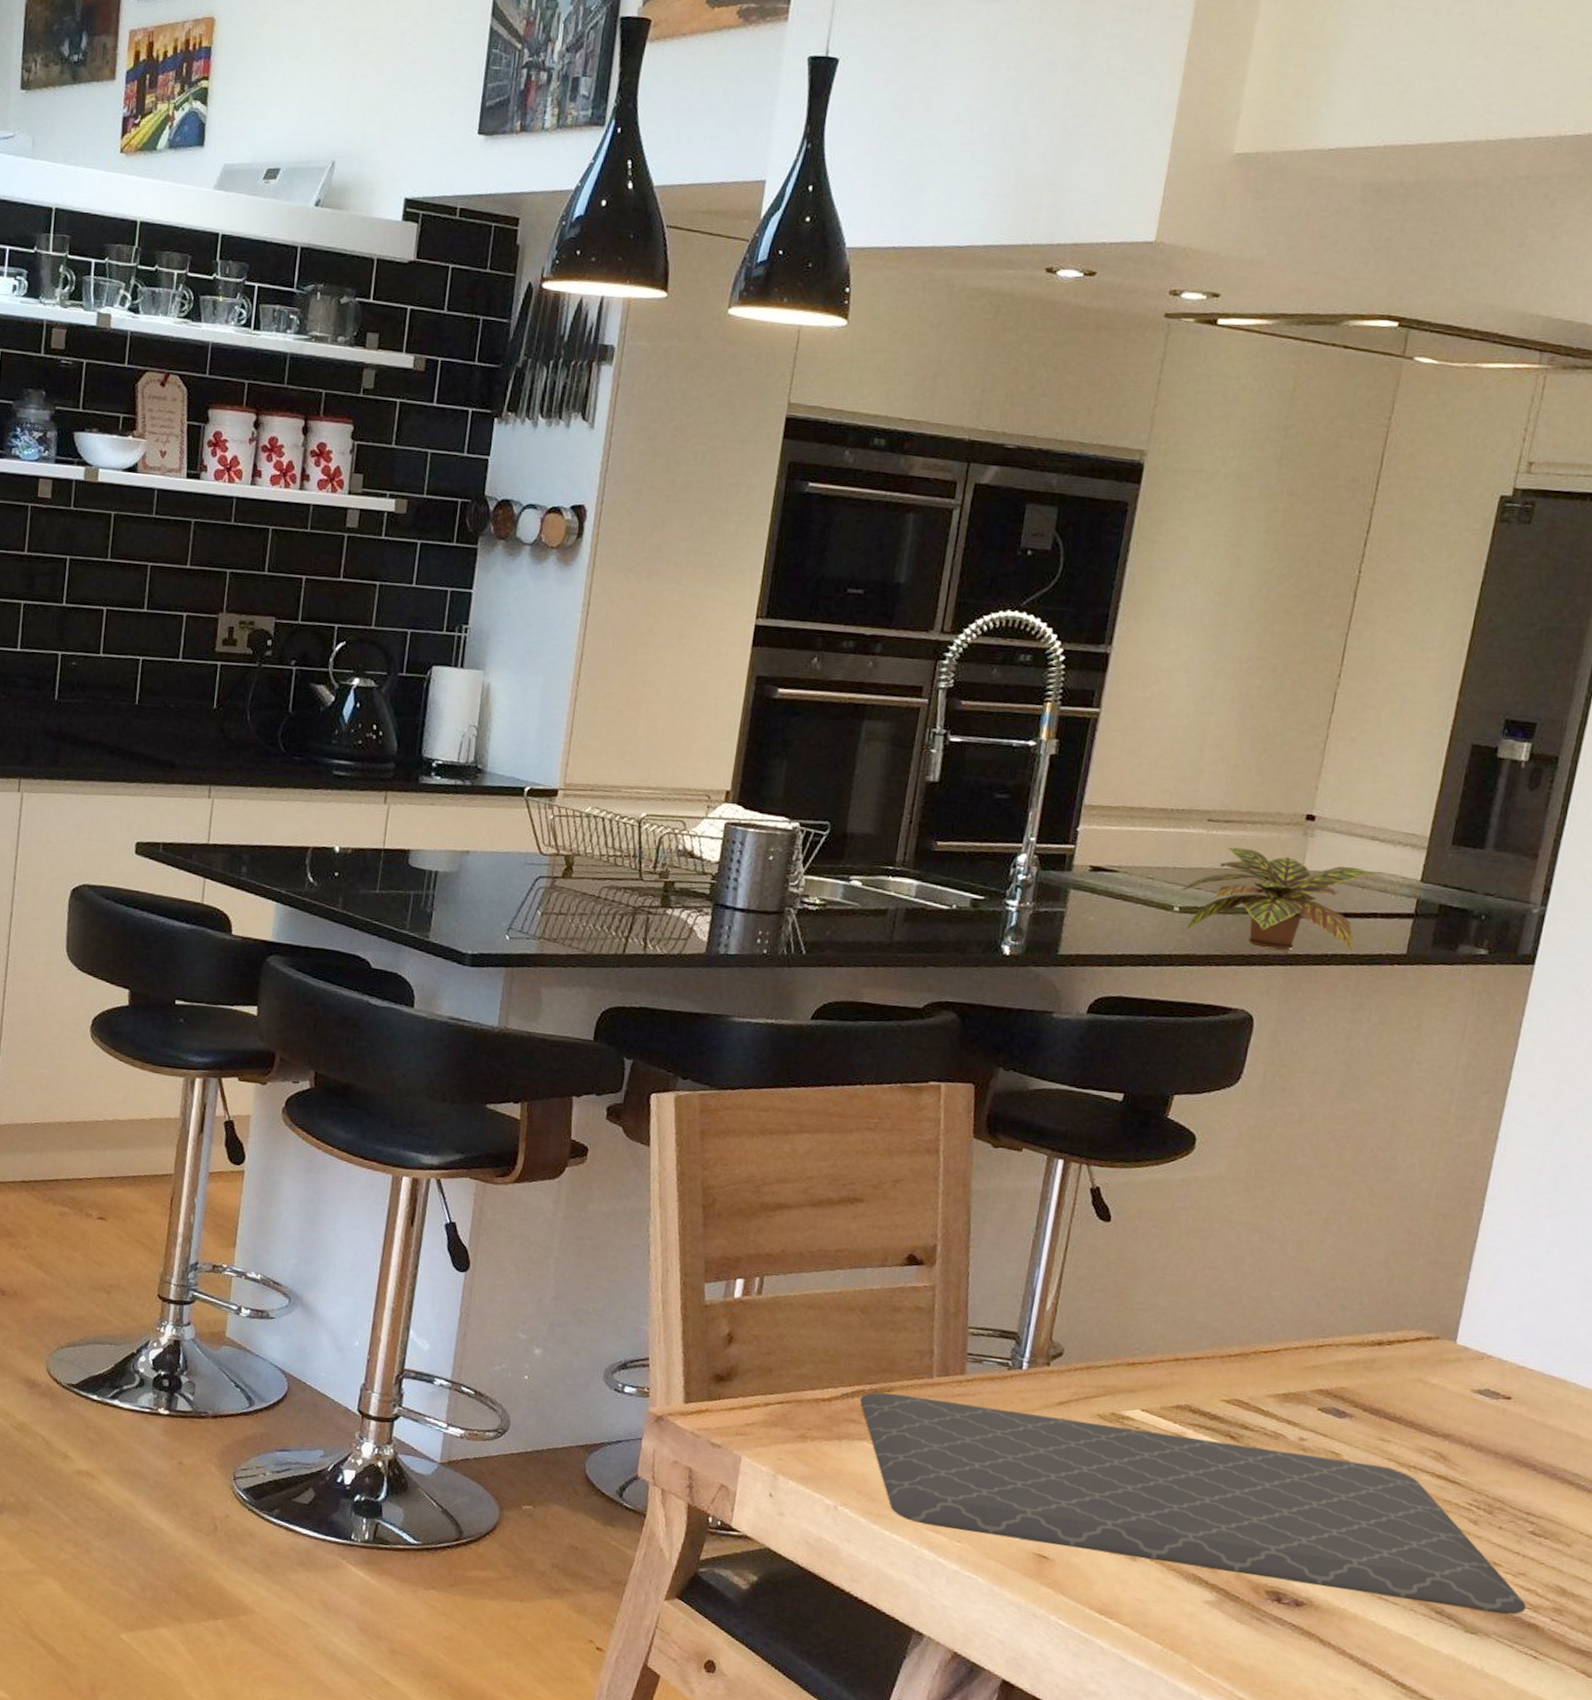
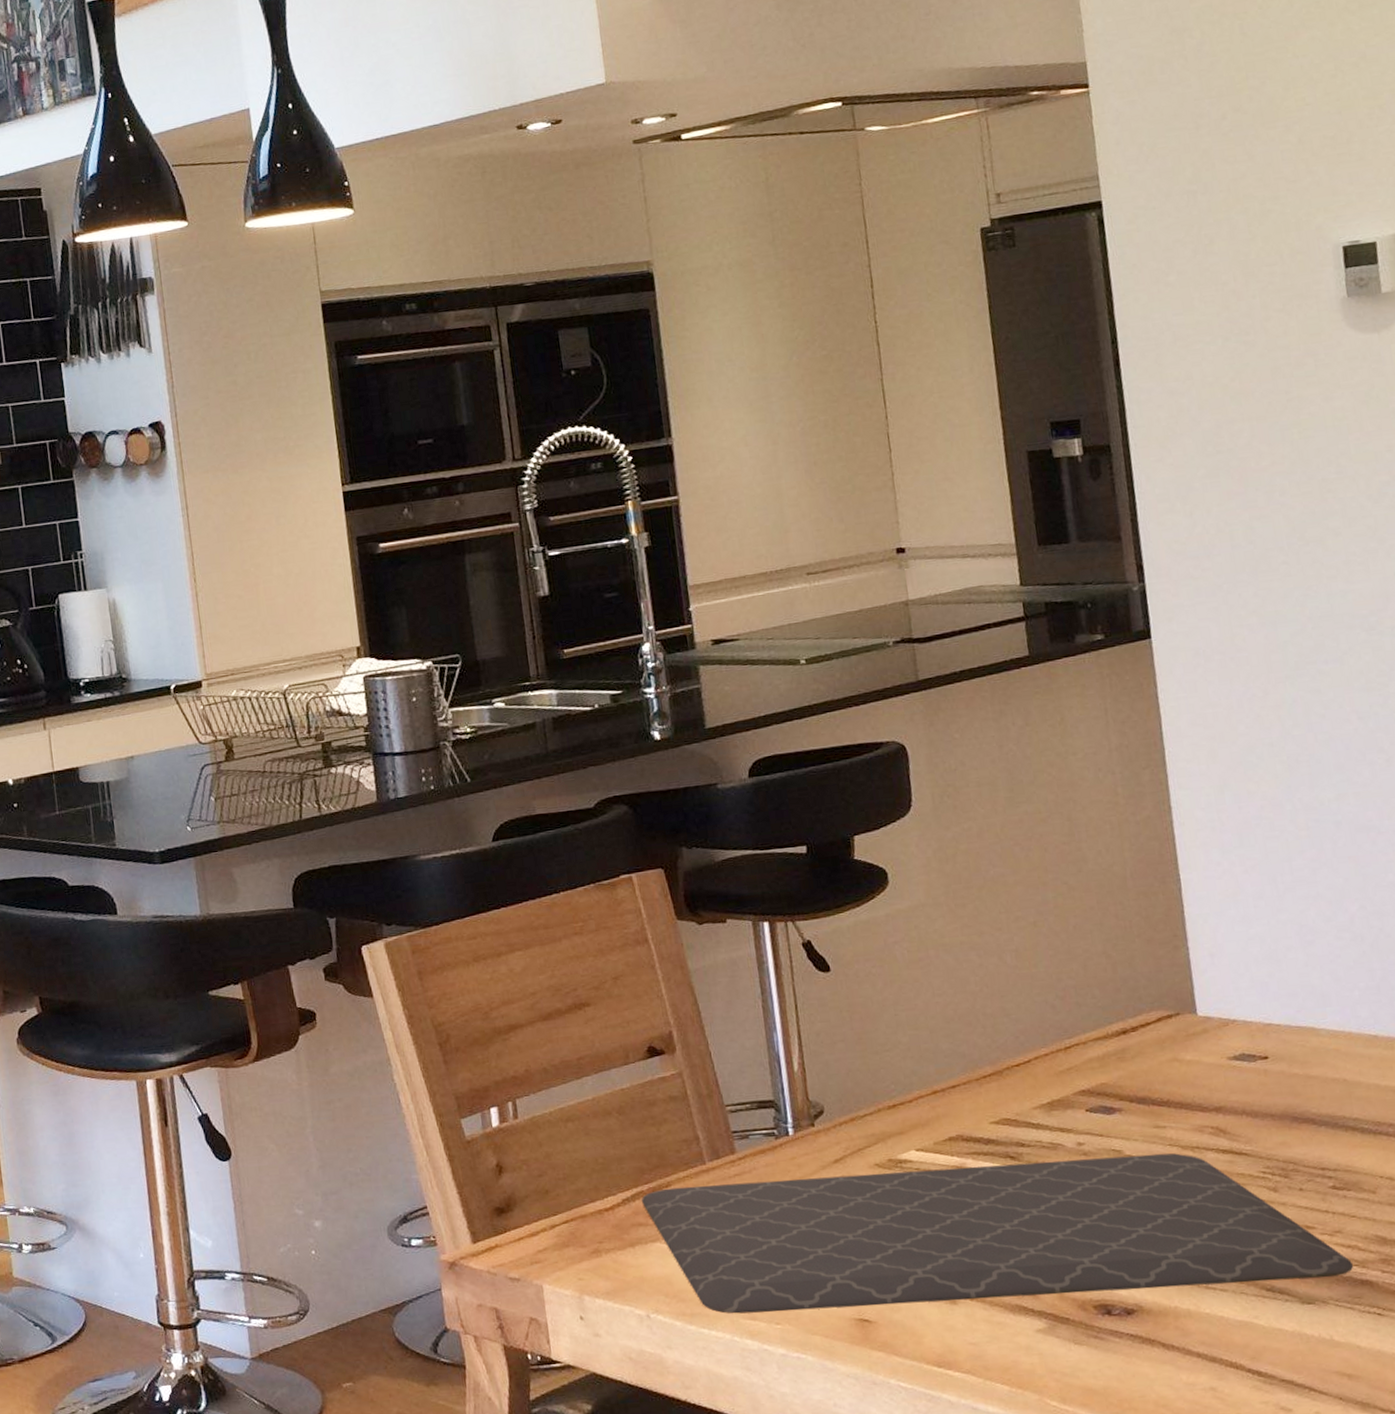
plant: present [1173,847,1375,951] -> none [795,586,978,680]

